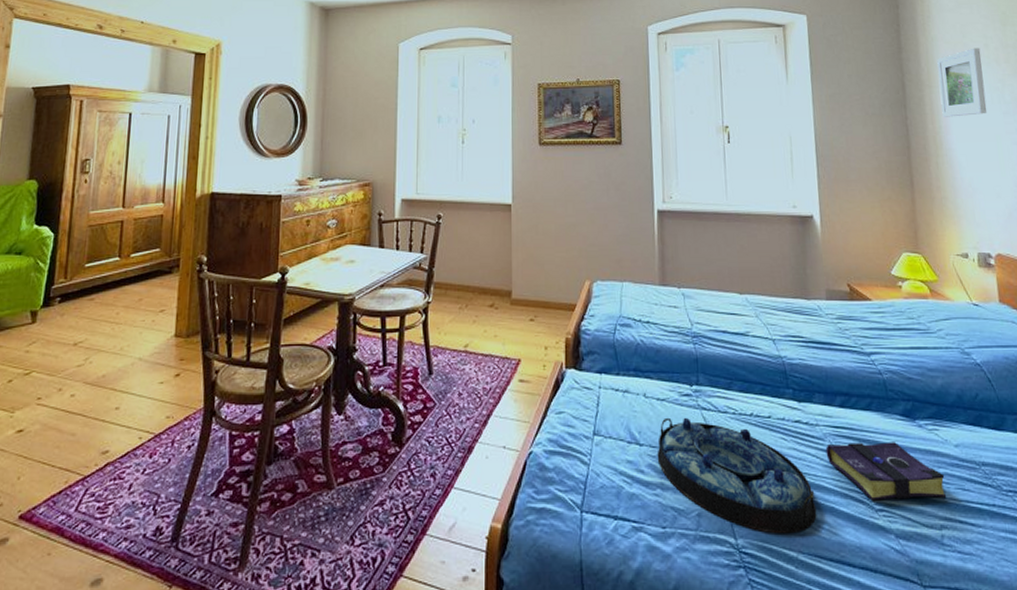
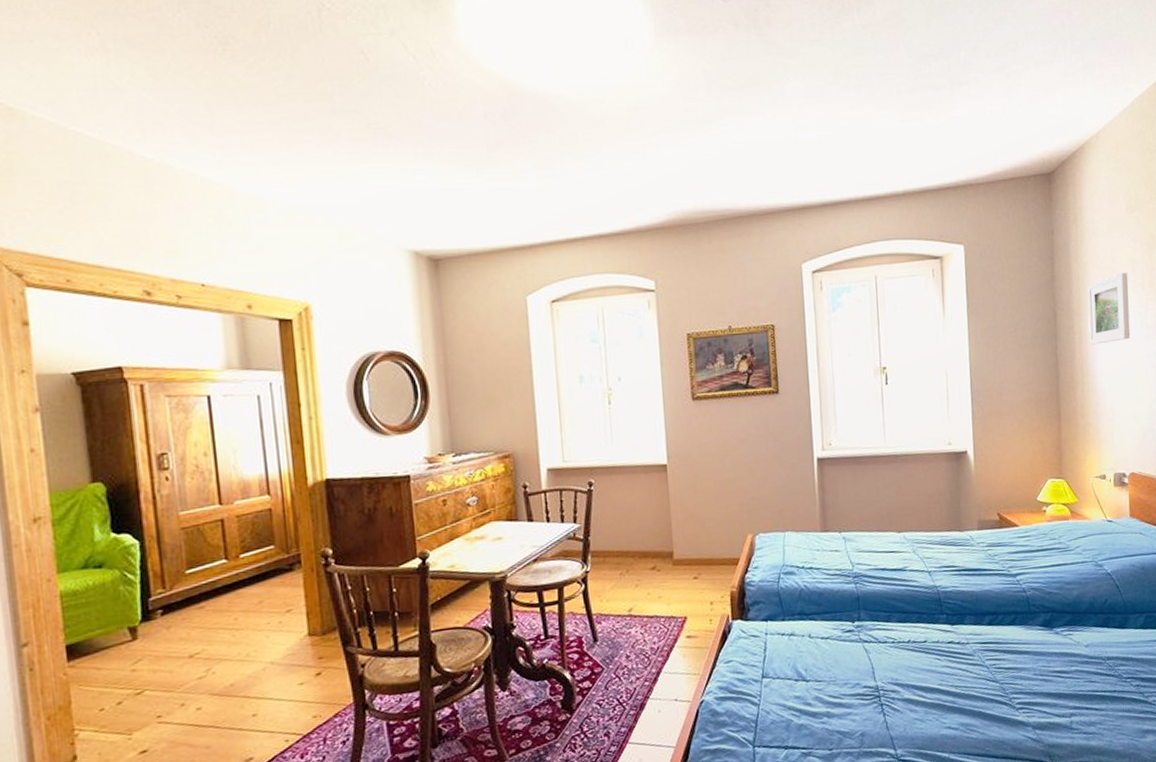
serving tray: present [657,417,817,534] -> none [822,651,966,741]
book: present [825,442,947,501] -> none [975,649,1077,702]

